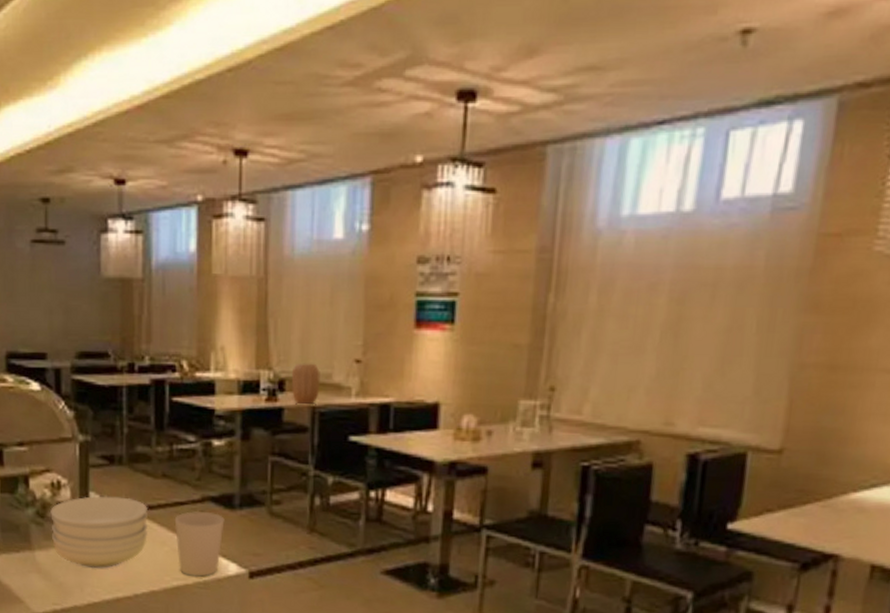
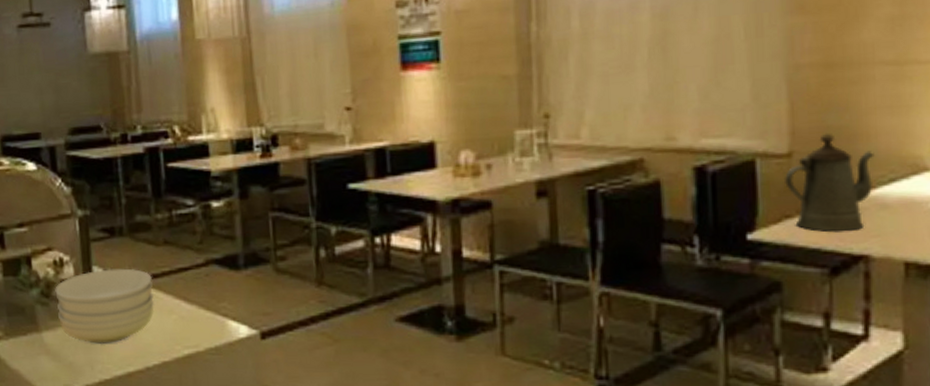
dixie cup: present [174,510,225,578] -> none [180,274,231,344]
vase: present [291,363,320,405] -> none [283,115,313,158]
coffee pot: none [771,433,861,531] -> present [785,133,875,232]

